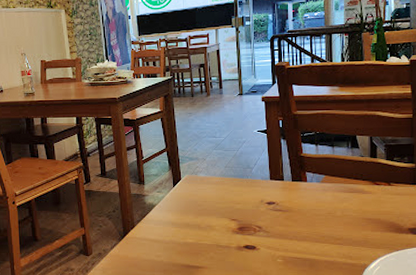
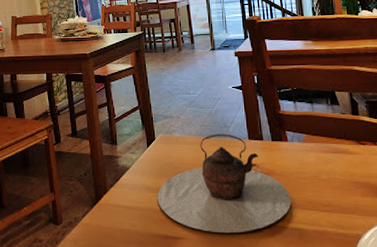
teapot: none [182,174,306,263] -> present [157,133,292,234]

